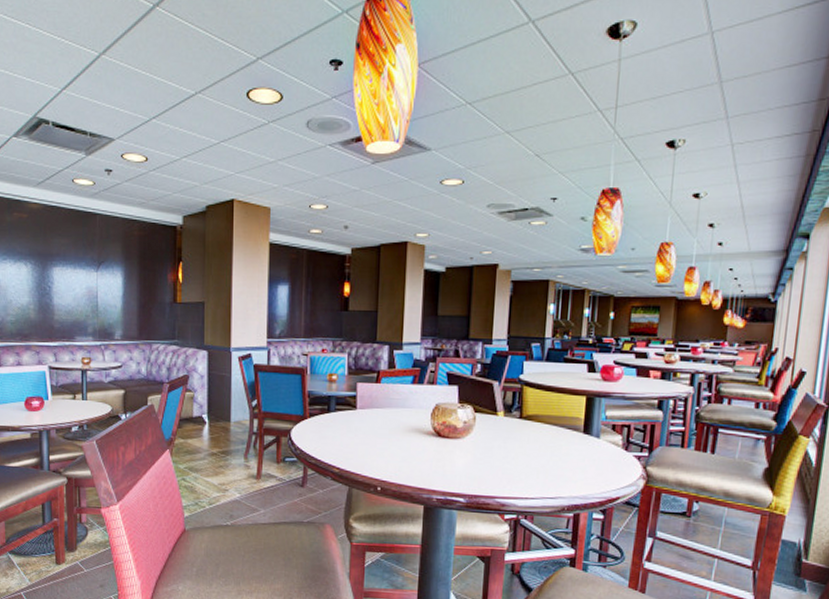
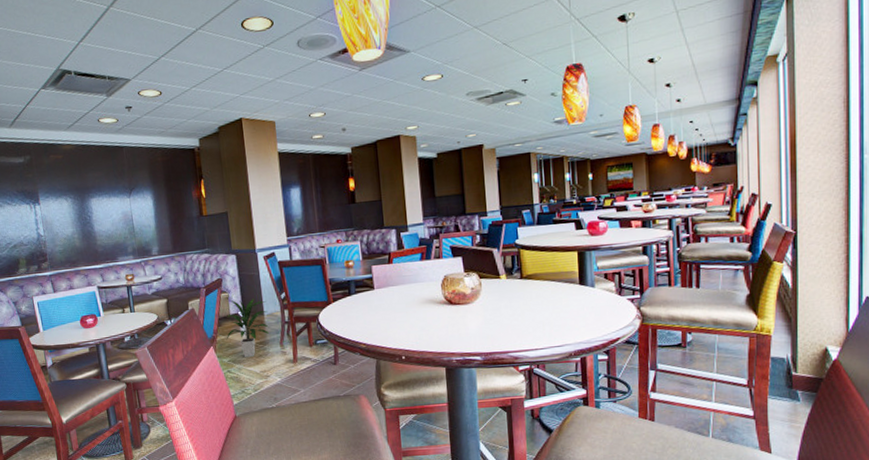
indoor plant: none [185,400,235,466] -> present [226,299,270,357]

